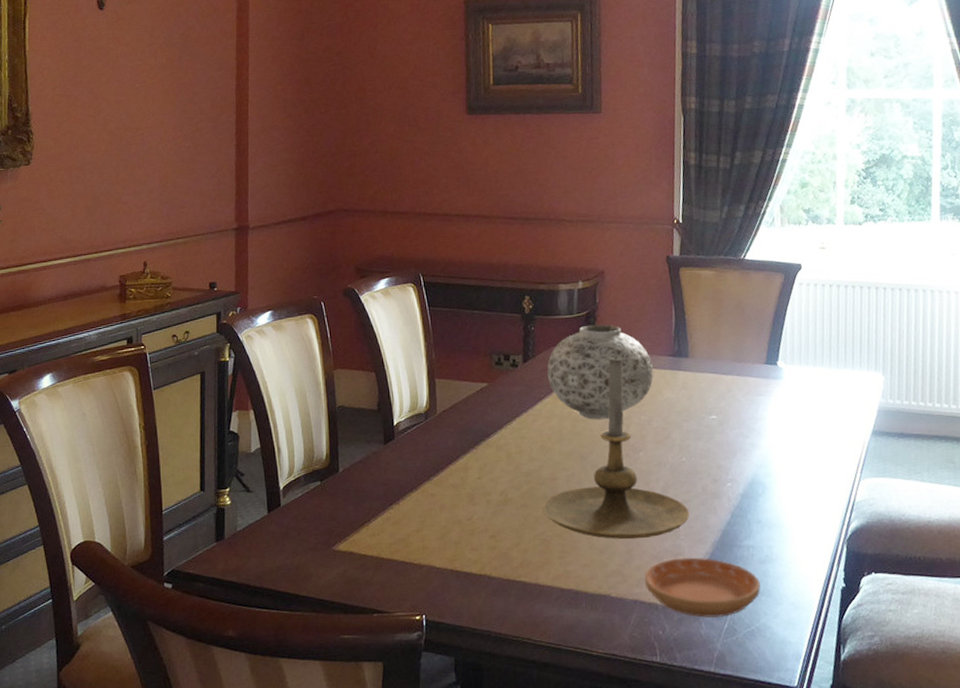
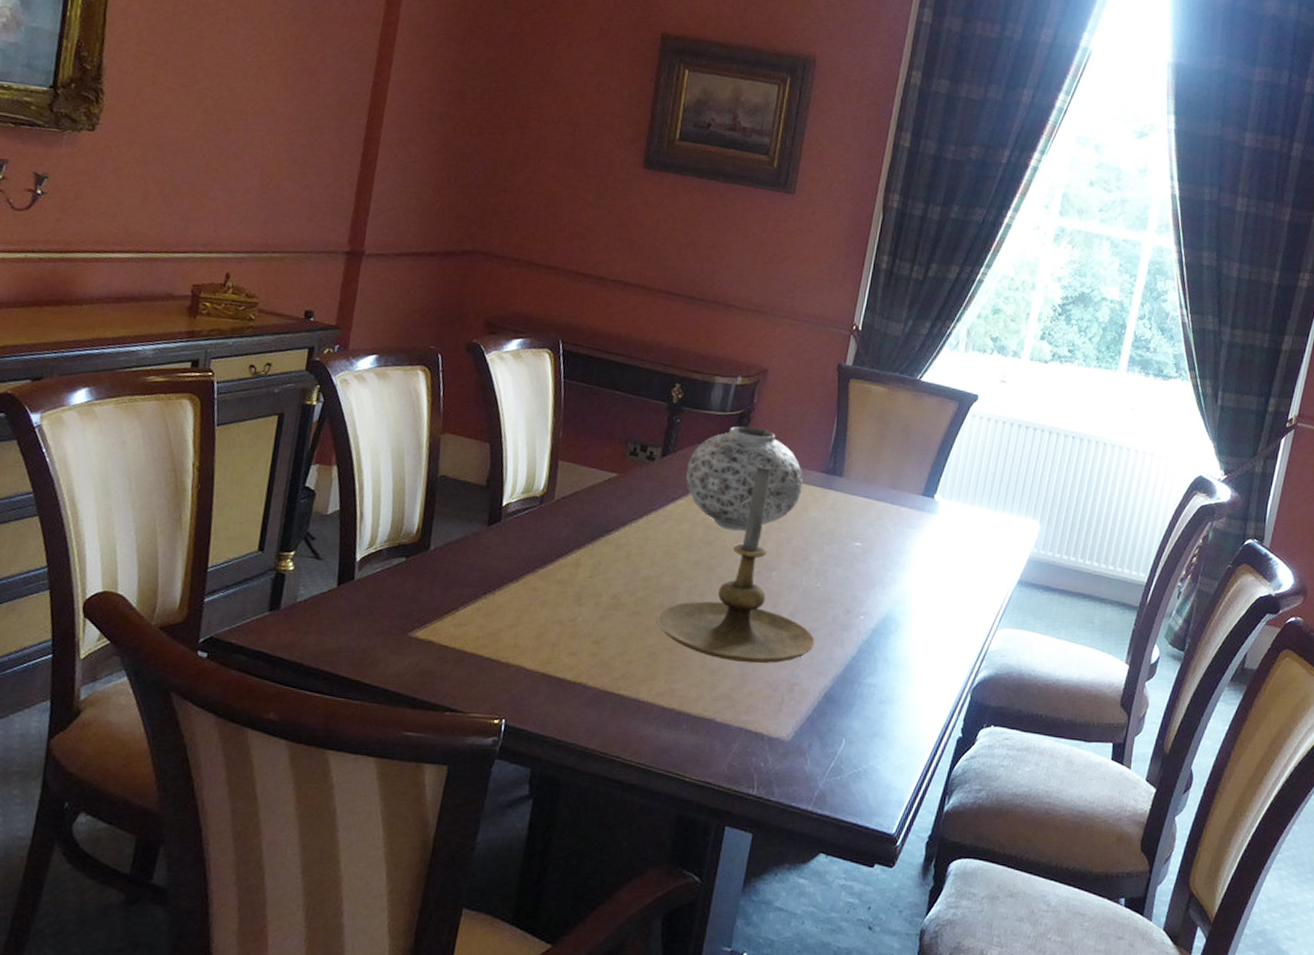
saucer: present [644,557,761,618] -> none [754,688,876,756]

